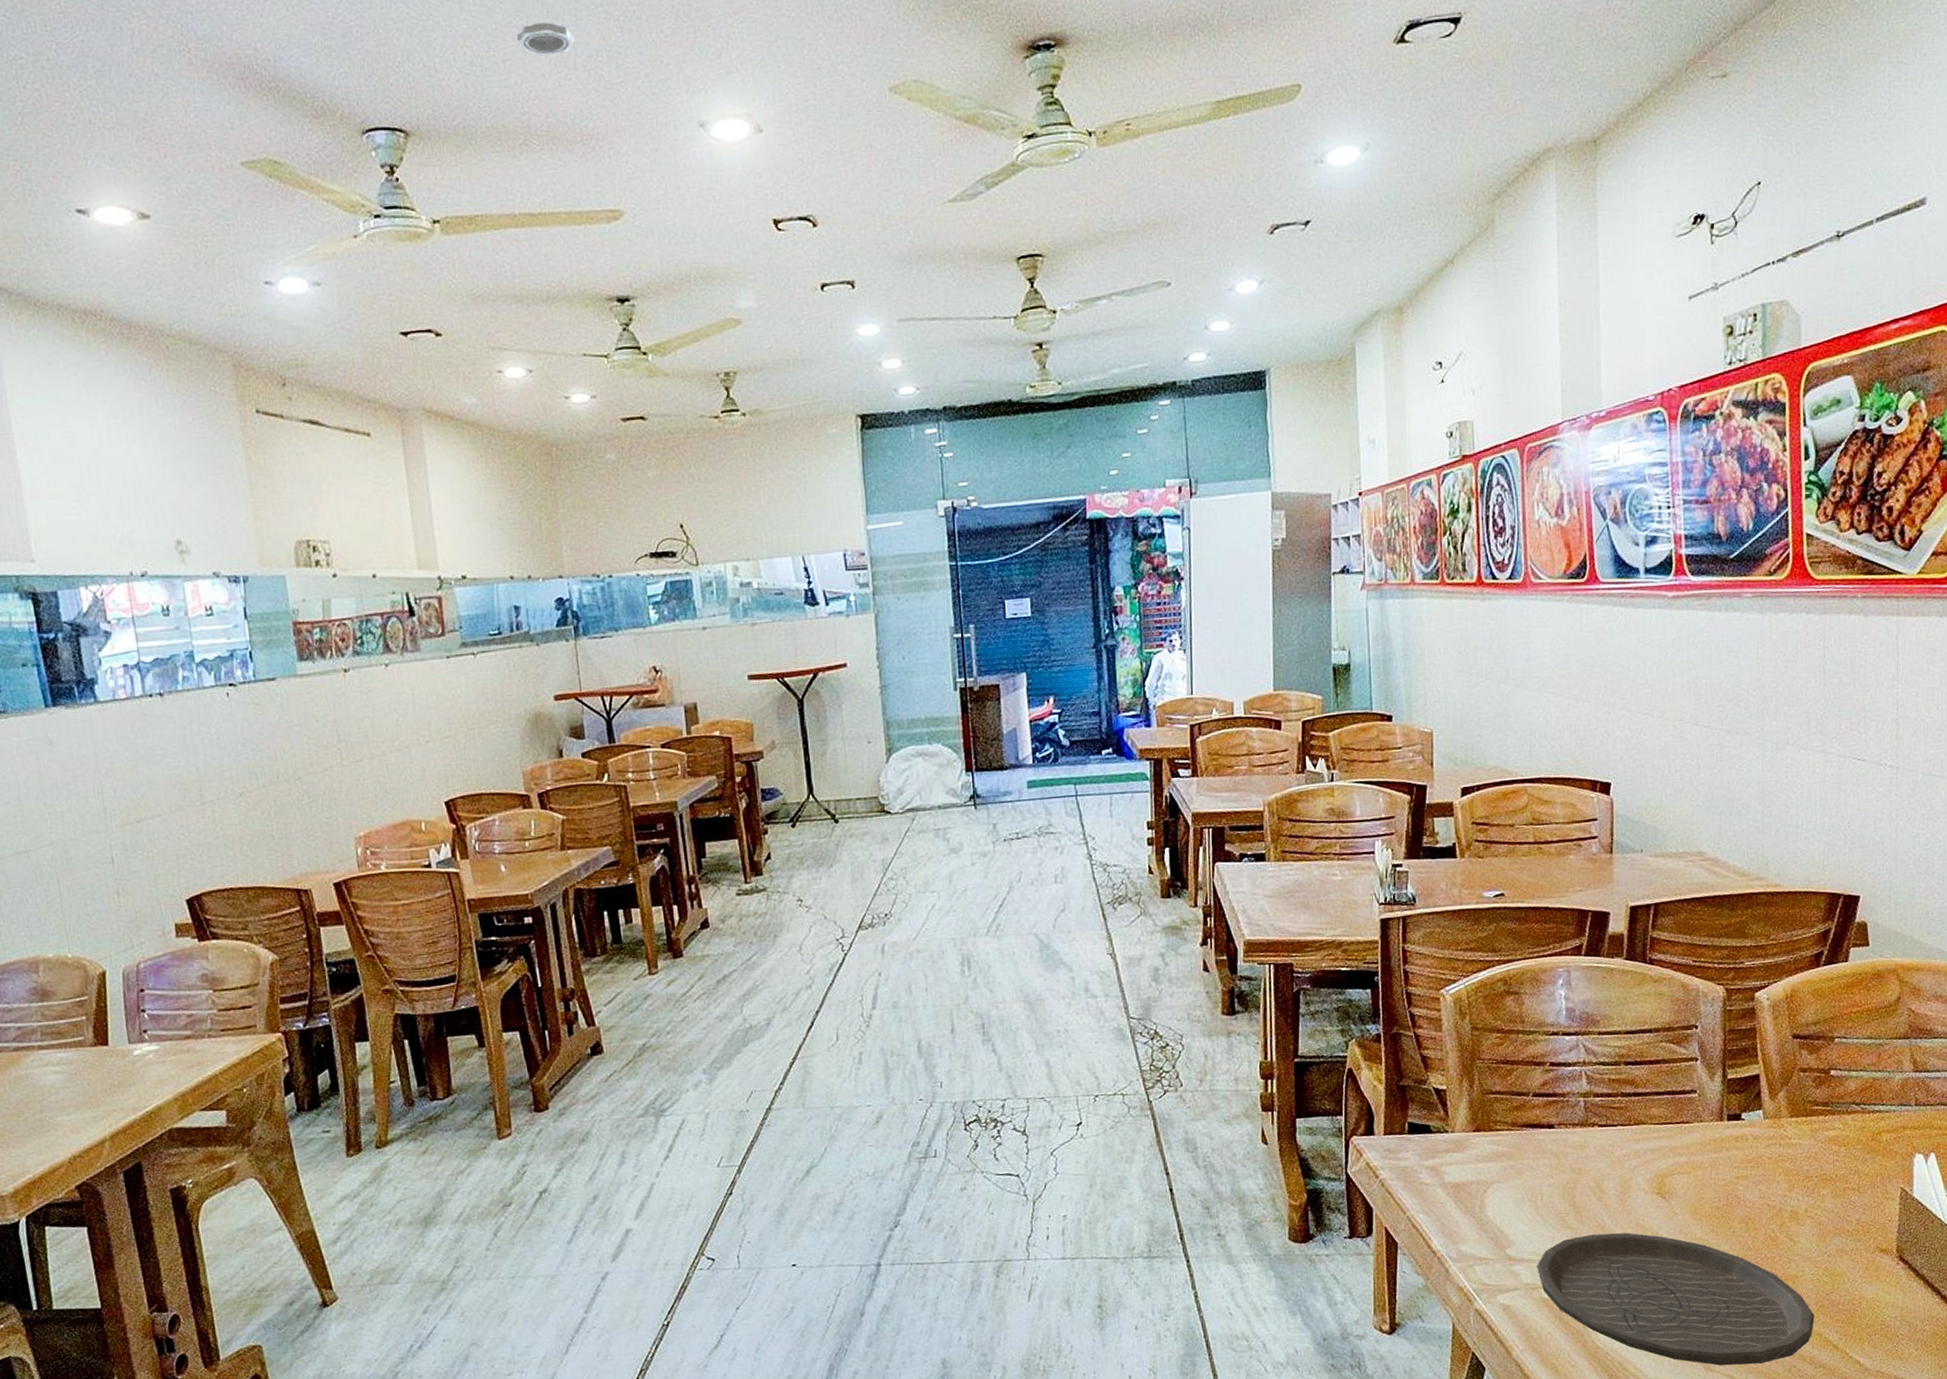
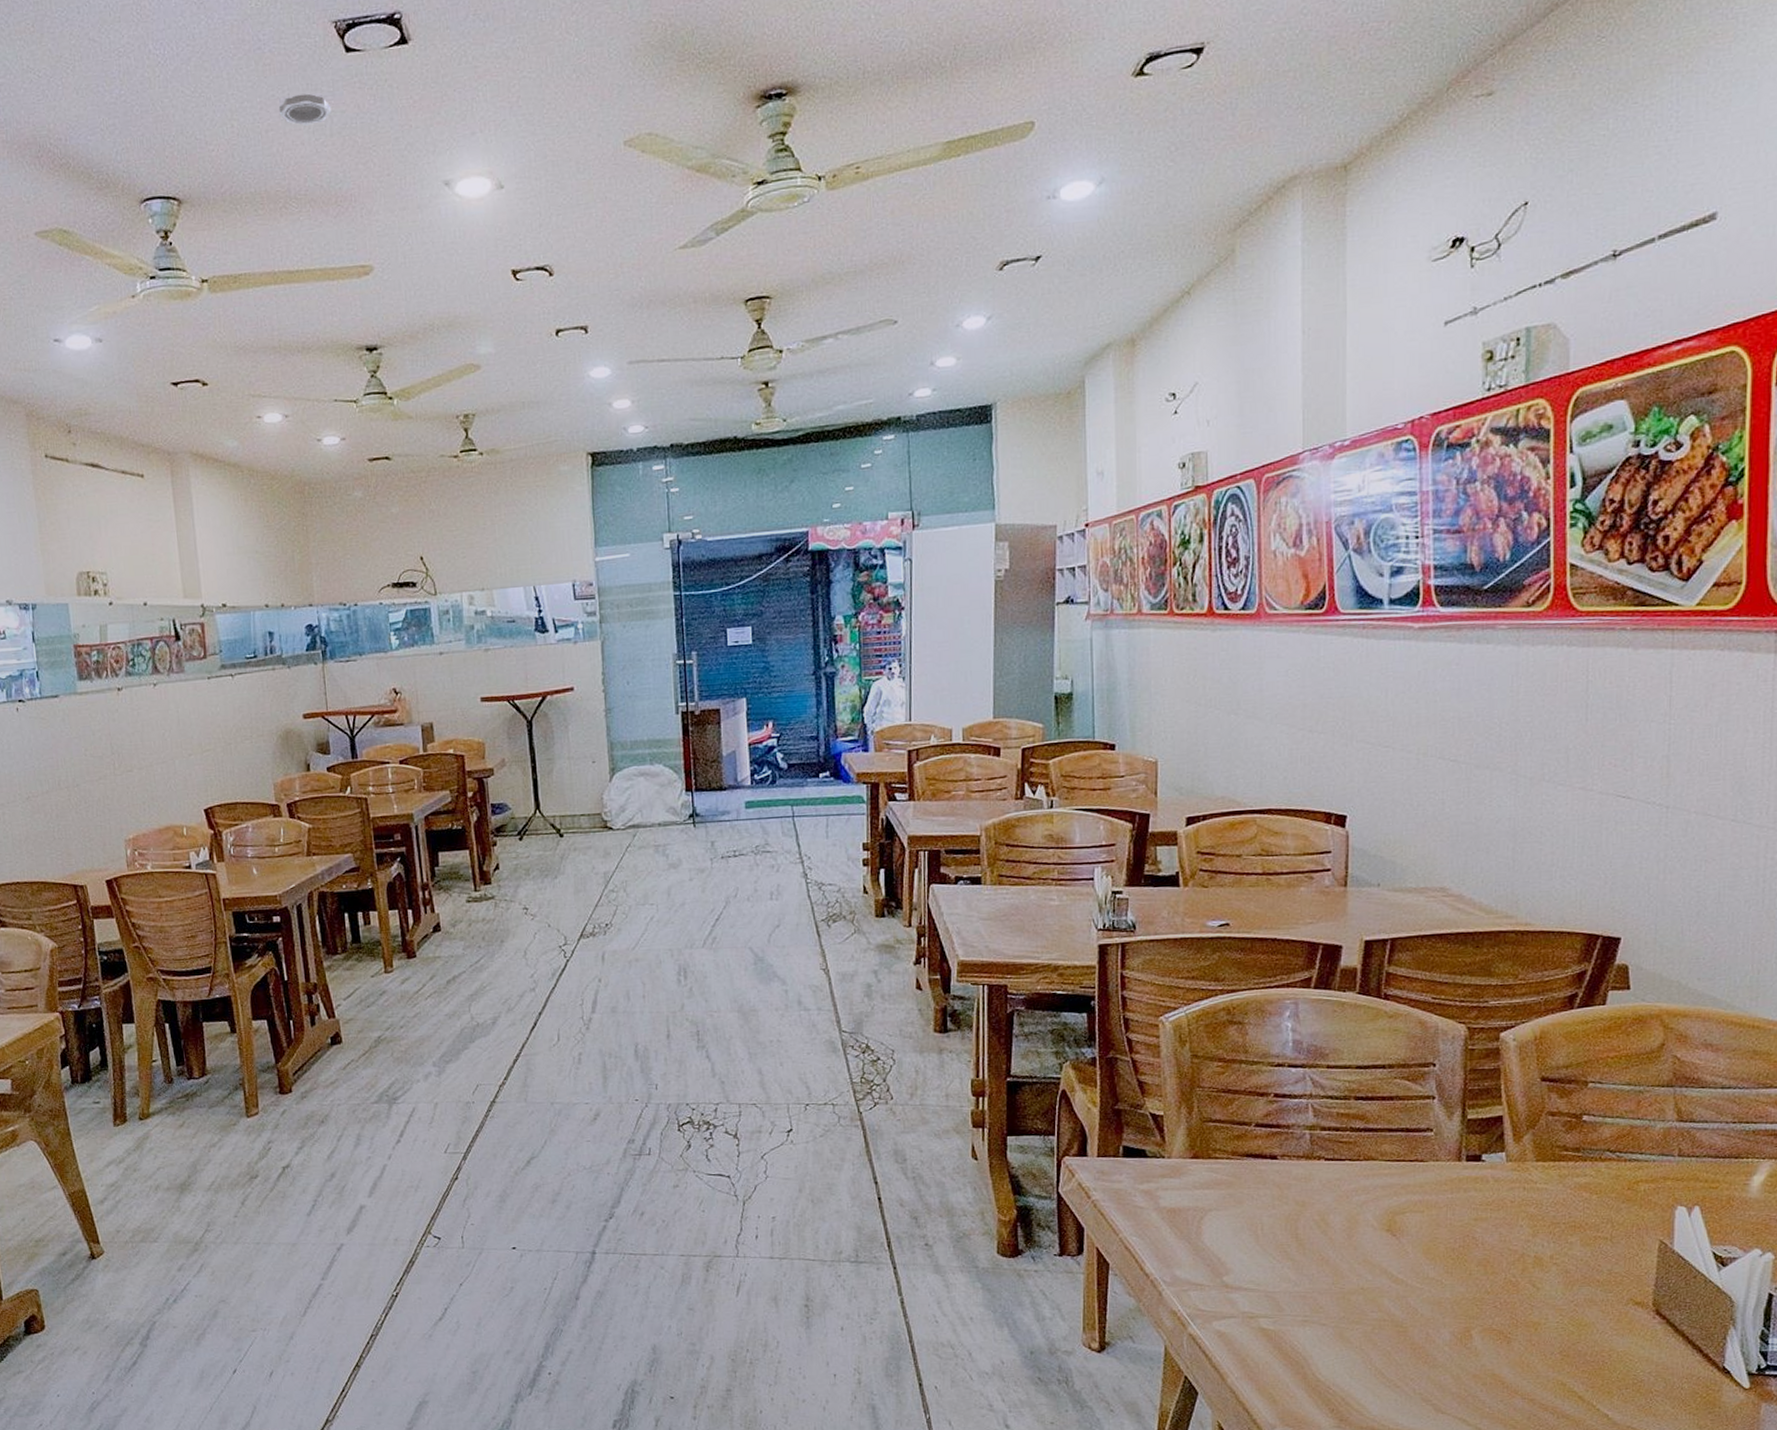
plate: present [1537,1232,1815,1366] -> none [1255,1267,1558,1410]

